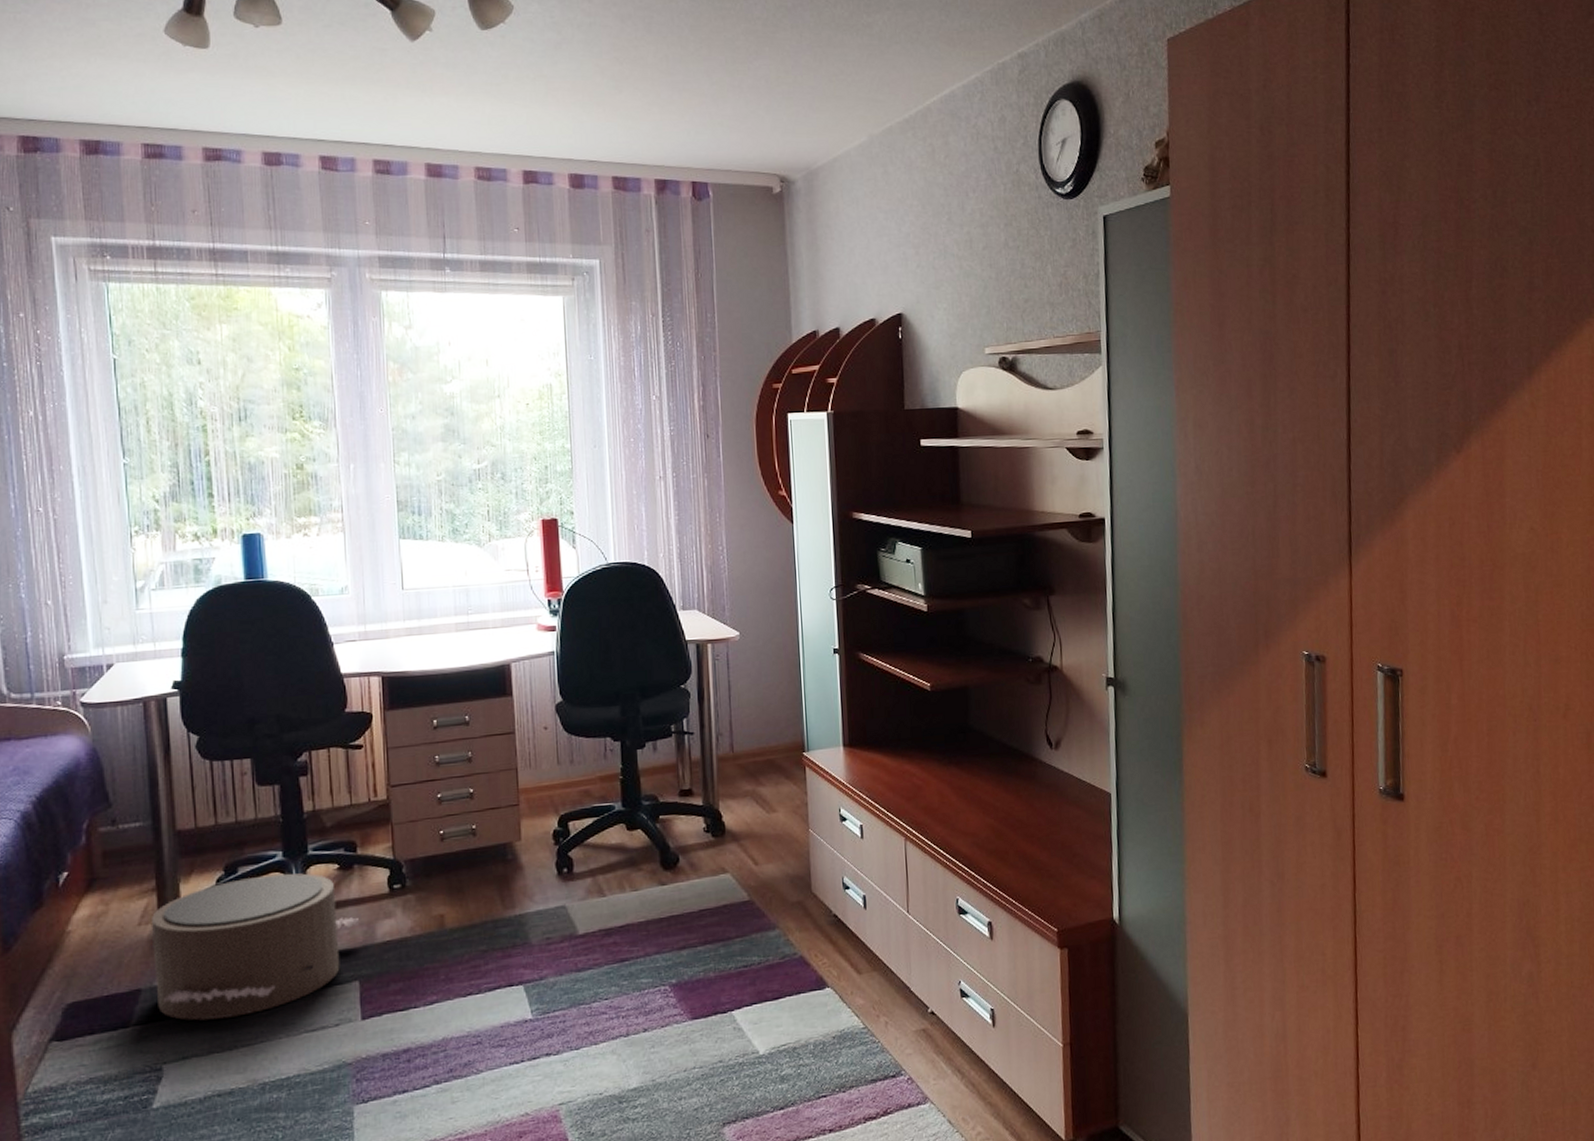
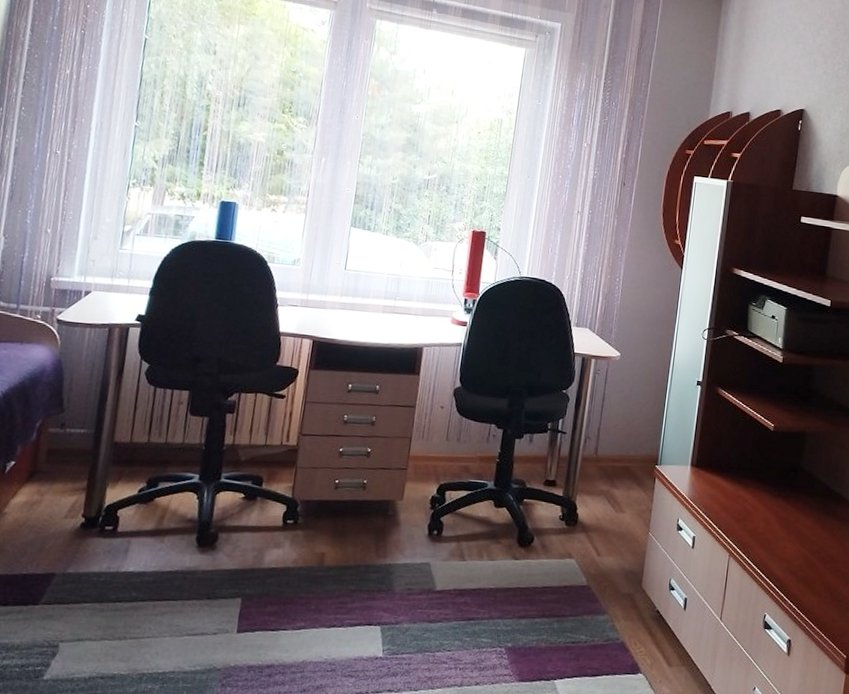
pouf: present [152,873,358,1021] -> none [66,492,252,612]

